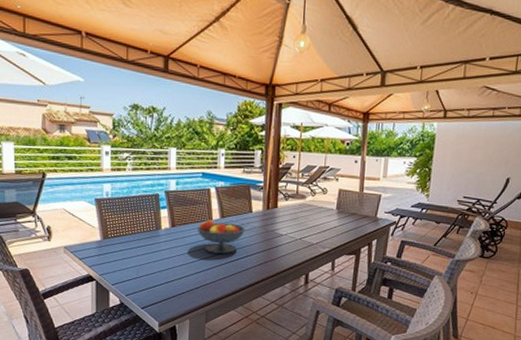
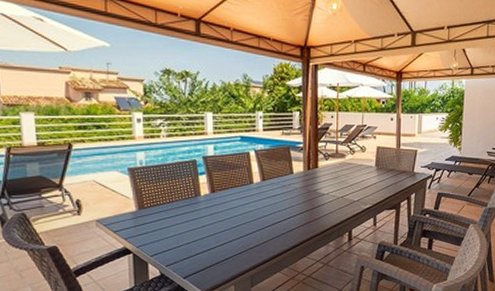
fruit bowl: present [197,219,245,254] -> none [238,183,287,217]

